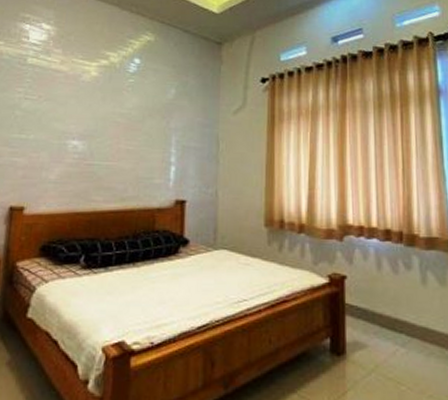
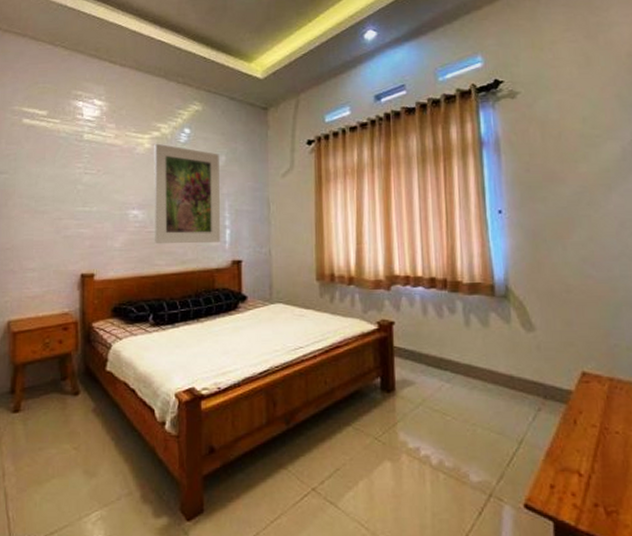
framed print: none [94,72,169,179] -> present [154,143,221,245]

